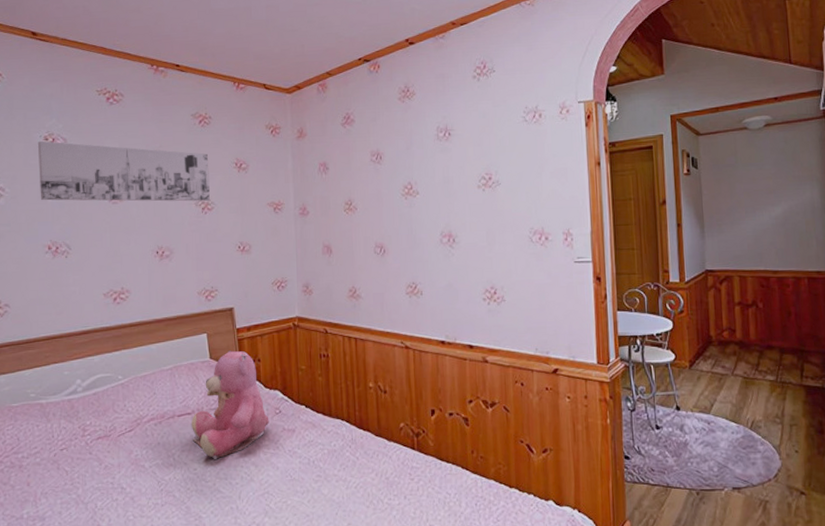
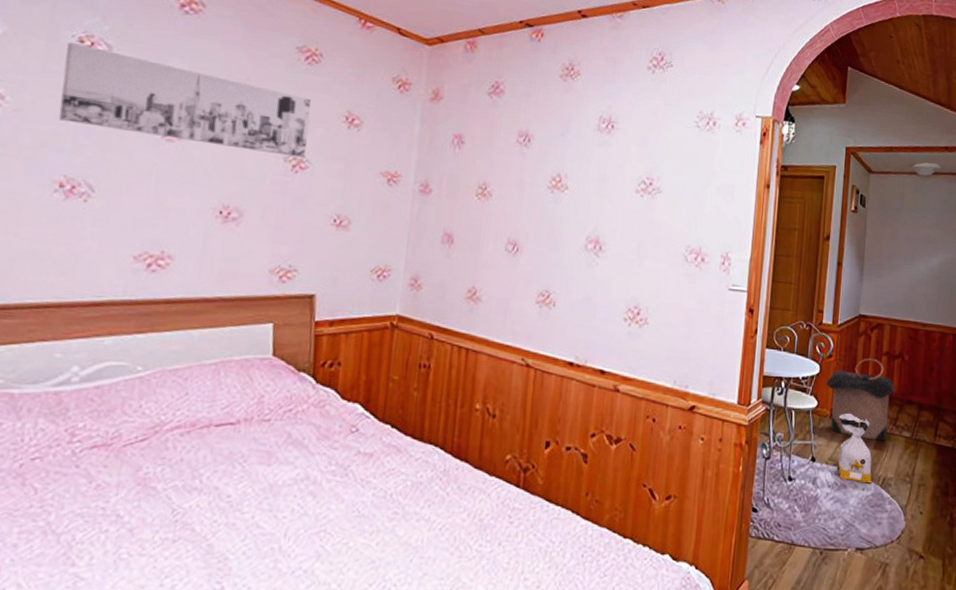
teddy bear: present [191,350,269,459] -> none [231,348,341,485]
laundry hamper: none [680,309,753,386] -> present [826,358,895,441]
bag: none [698,362,741,427] -> present [837,413,872,484]

